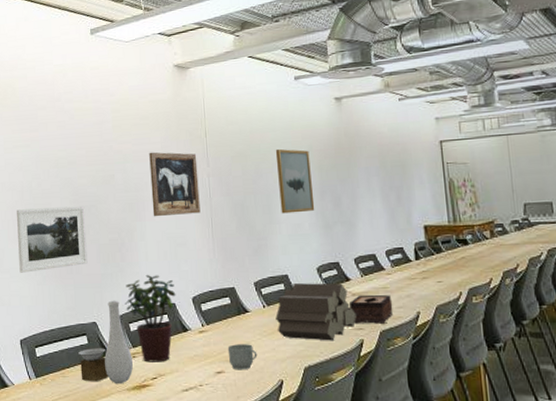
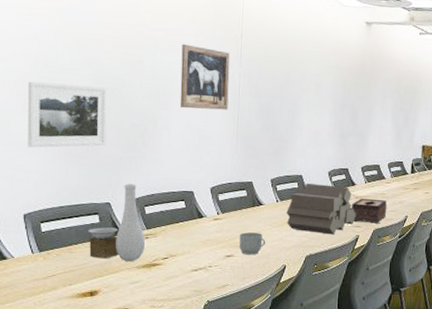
potted plant: present [124,275,176,362] -> none [141,163,195,244]
wall art: present [275,149,315,214] -> none [304,61,336,122]

